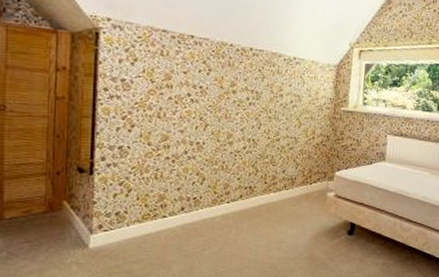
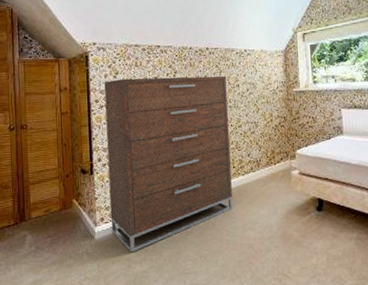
dresser: none [111,67,269,266] -> present [104,76,233,253]

